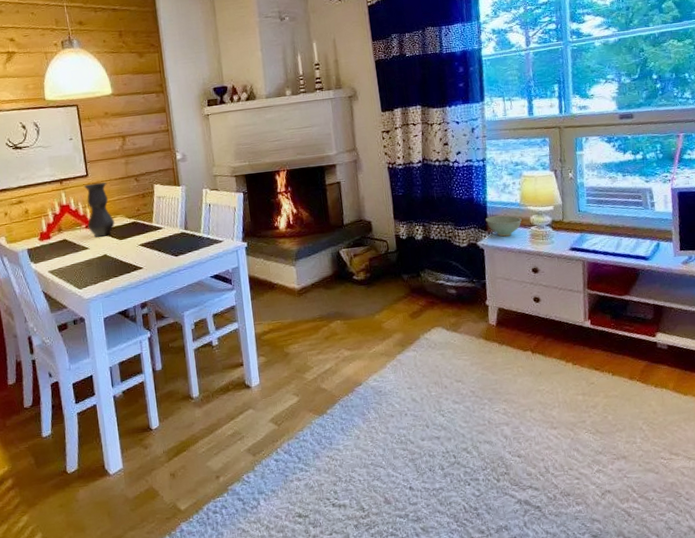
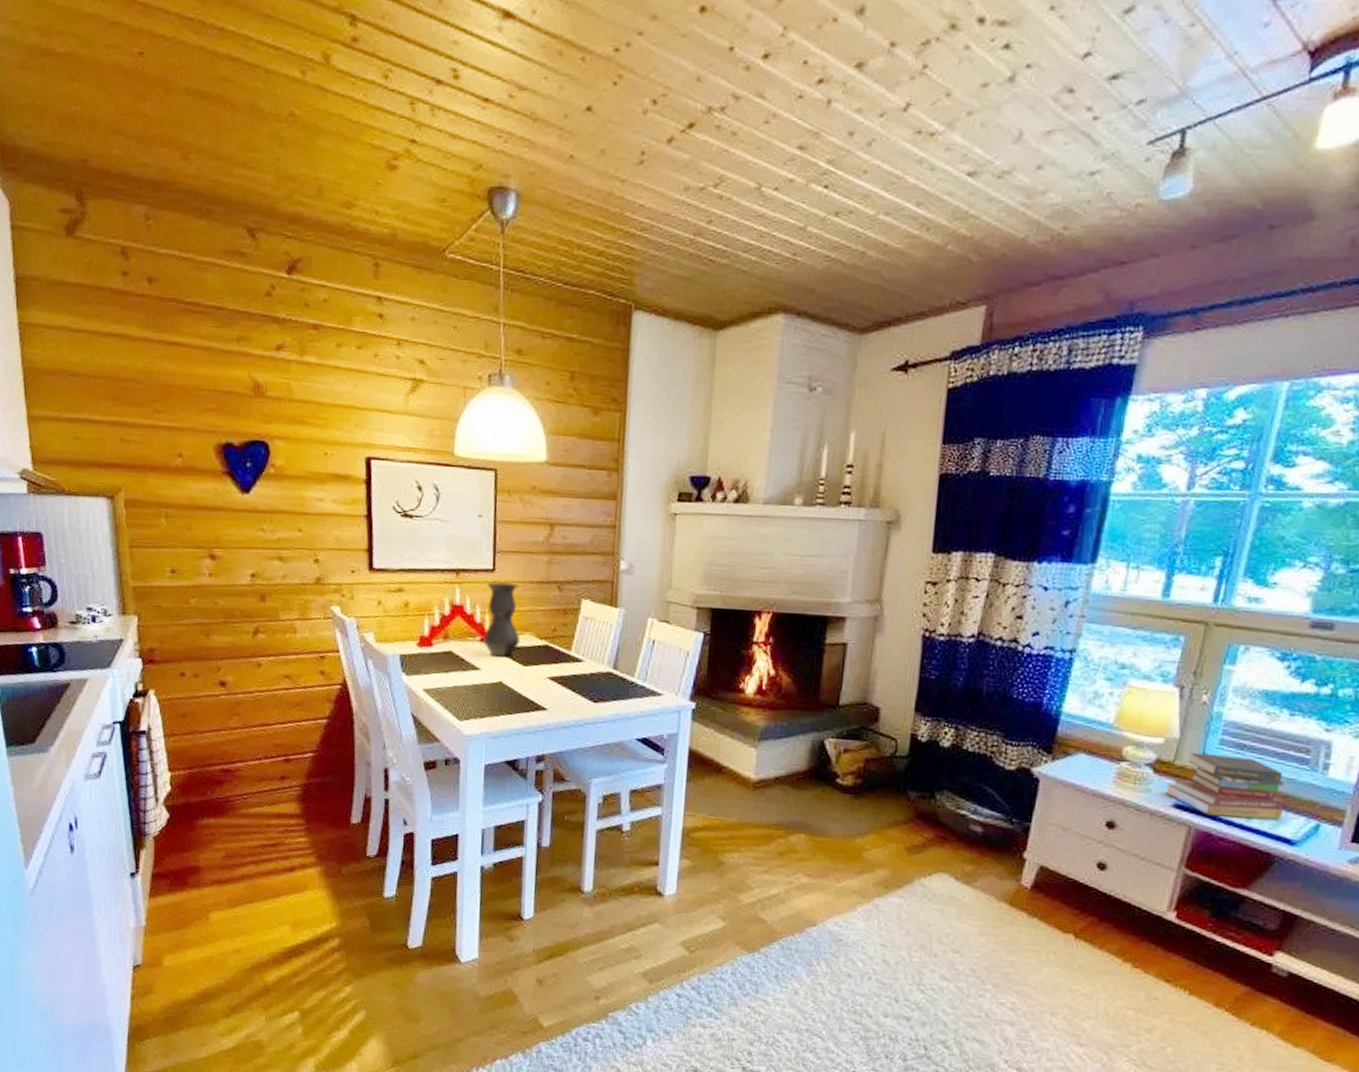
bowl: present [486,215,522,237] -> none [1053,735,1109,769]
books: none [563,208,637,251] -> present [1165,752,1285,820]

